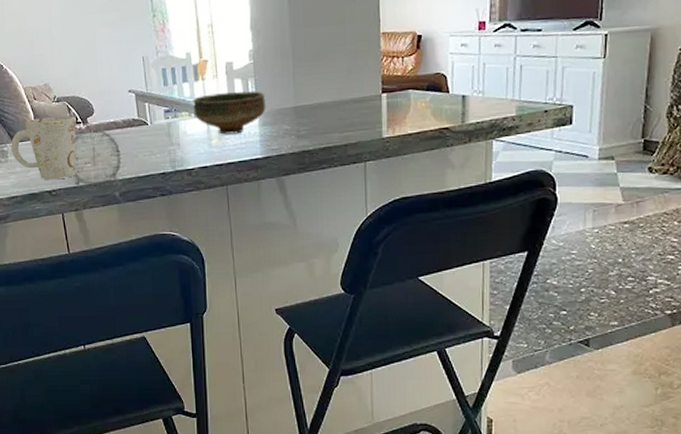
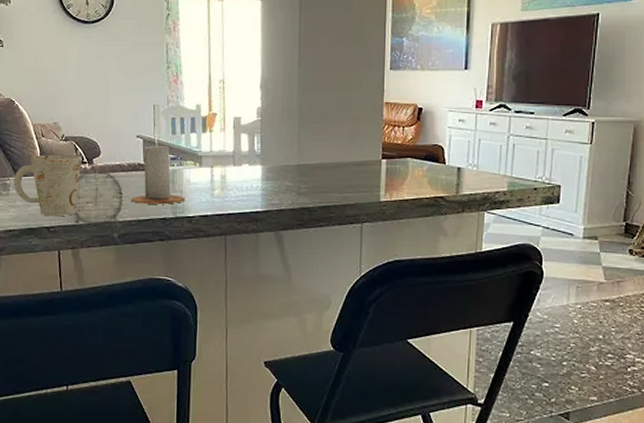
candle: none [129,79,183,160] -> present [131,127,185,205]
bowl: present [193,90,266,135] -> none [199,145,270,186]

